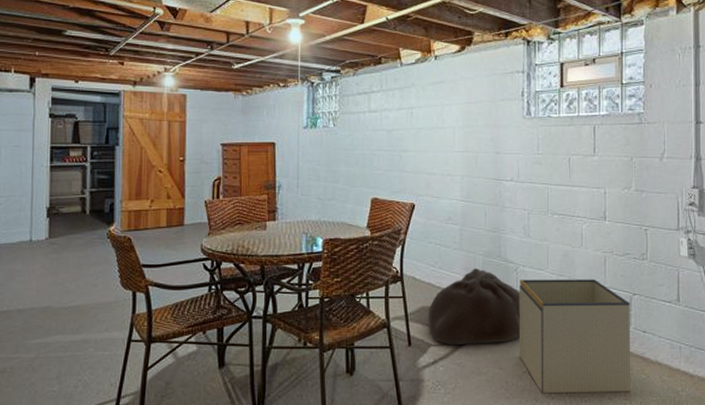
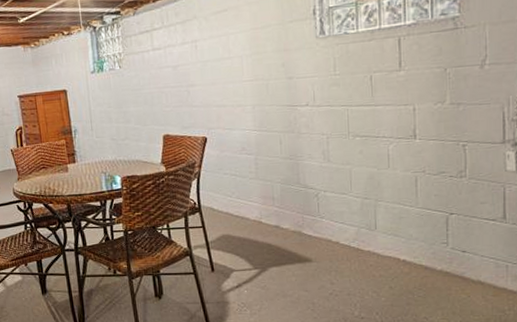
beanbag: present [427,268,520,345] -> none [228,196,324,270]
storage bin: present [518,279,631,393] -> none [321,200,450,313]

